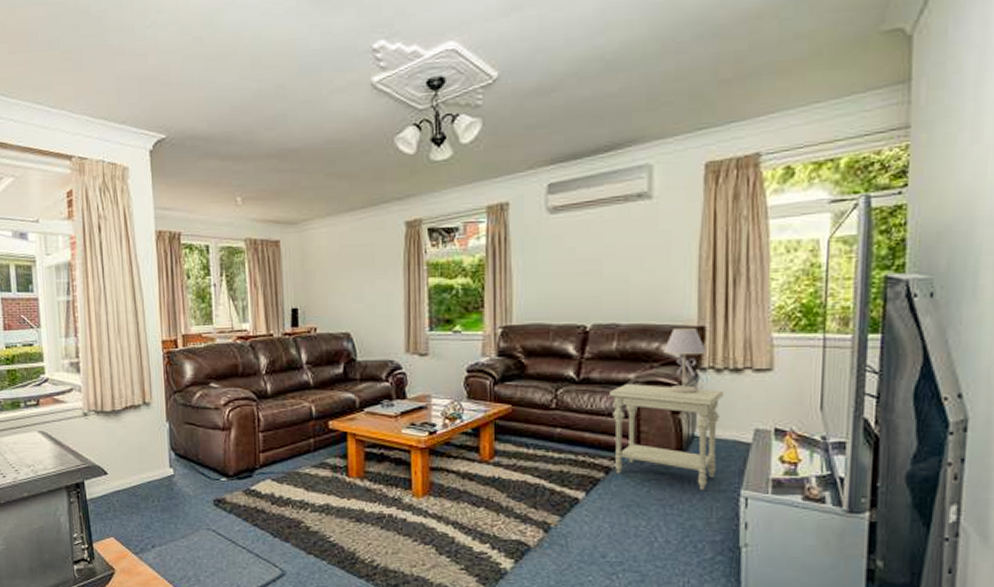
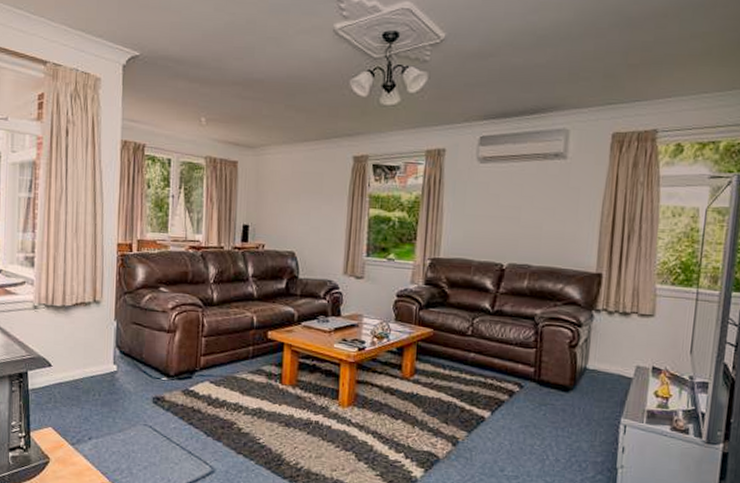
side table: present [608,383,725,490] -> none [517,317,614,417]
table lamp: present [662,327,707,393] -> none [565,272,602,331]

